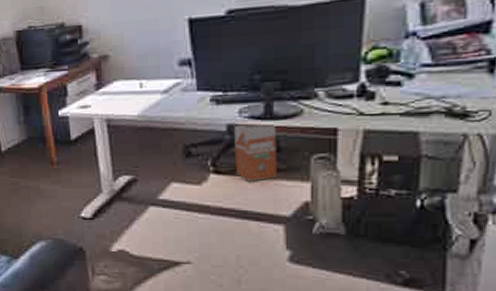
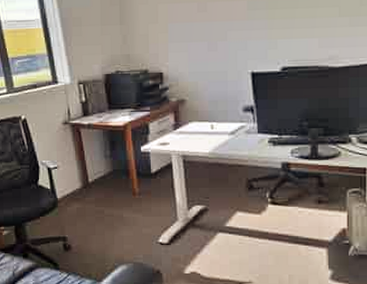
waste bin: present [233,123,277,182] -> none [287,162,321,212]

